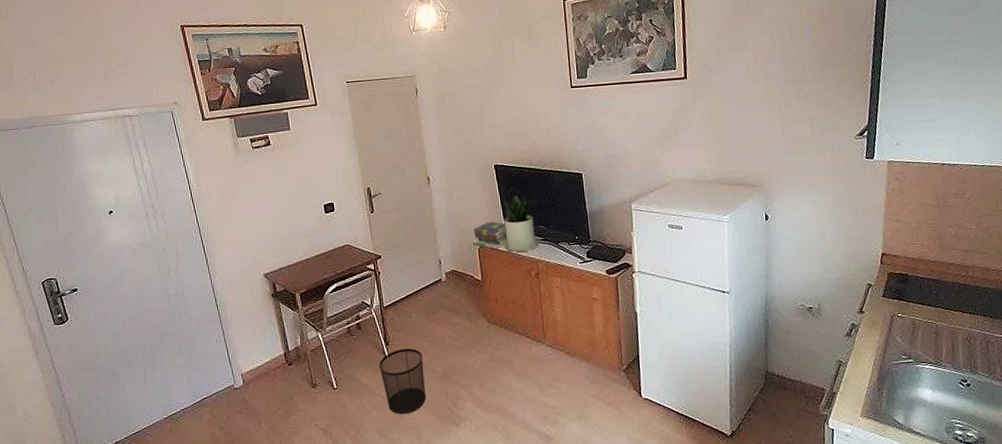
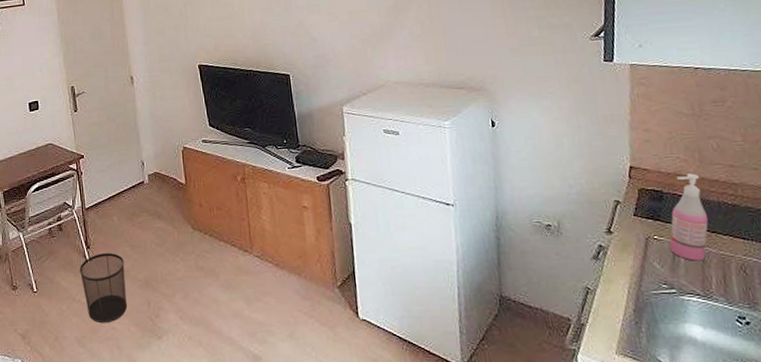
books: present [472,221,507,250] -> none [175,123,212,152]
planter: present [502,195,539,253] -> none [207,96,245,156]
soap dispenser: none [910,258,944,334] -> present [669,173,709,261]

